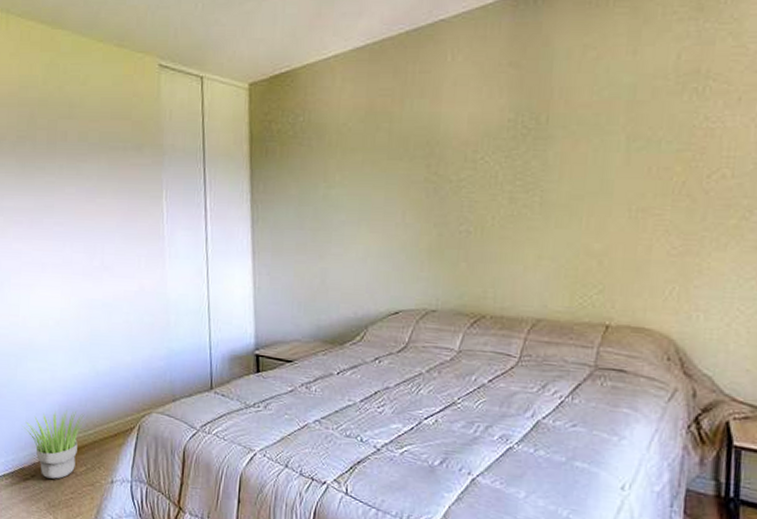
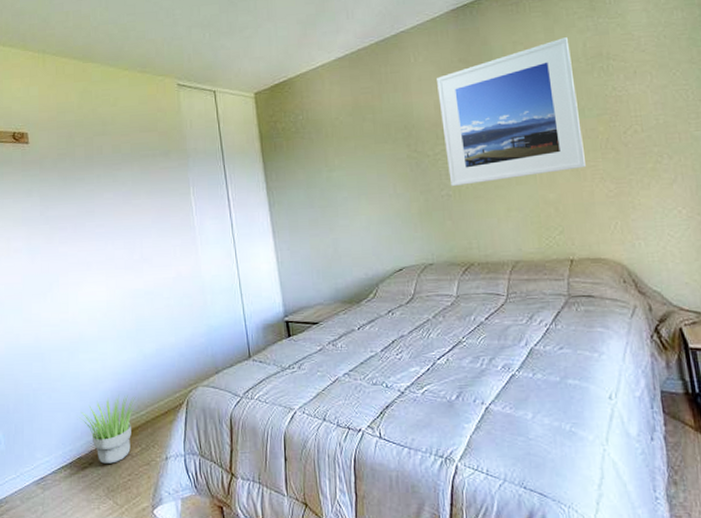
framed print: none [472,45,659,222] -> present [437,37,586,186]

